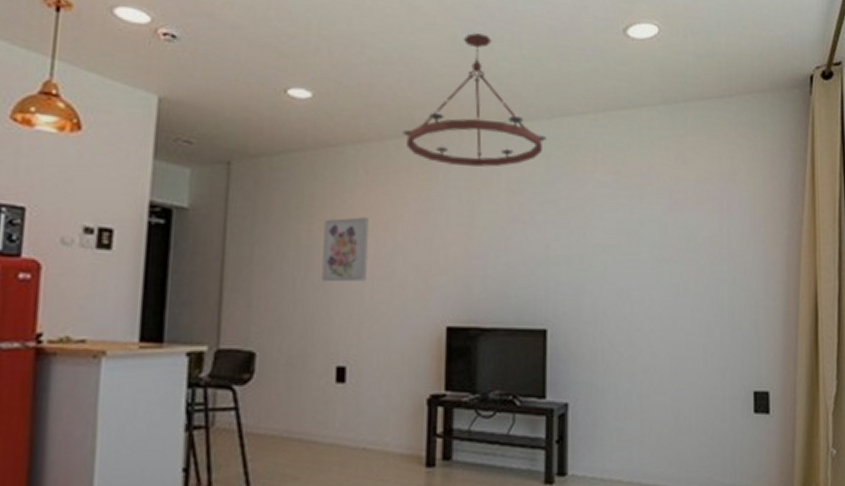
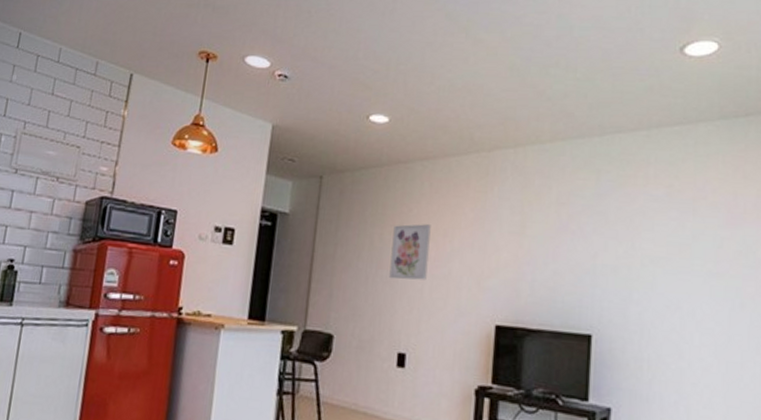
chandelier: present [402,33,547,167] -> none [463,60,598,181]

